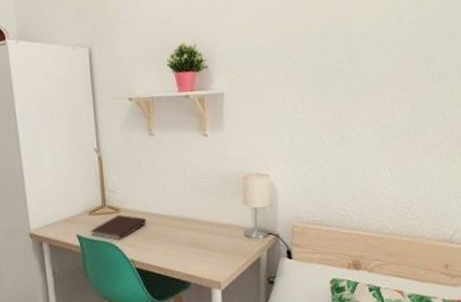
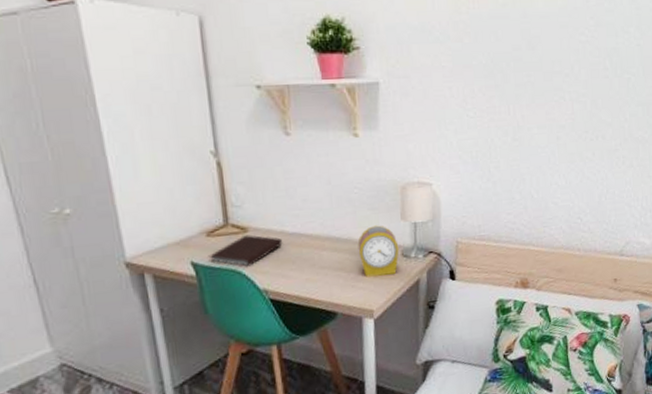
alarm clock: none [207,209,242,253] -> present [358,225,399,277]

